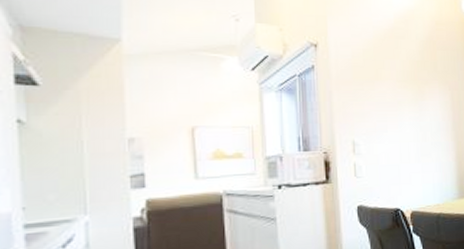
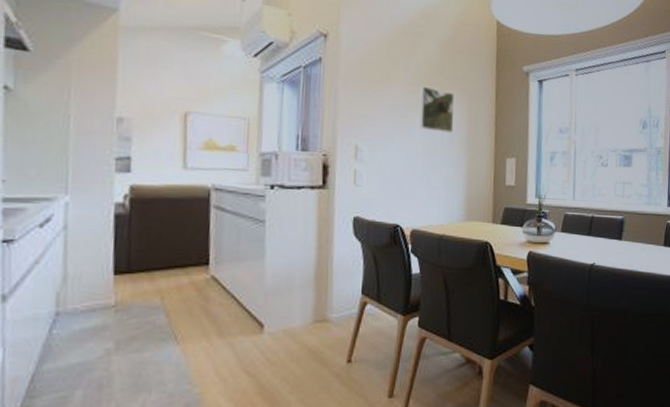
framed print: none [406,82,440,121] -> present [419,86,454,133]

